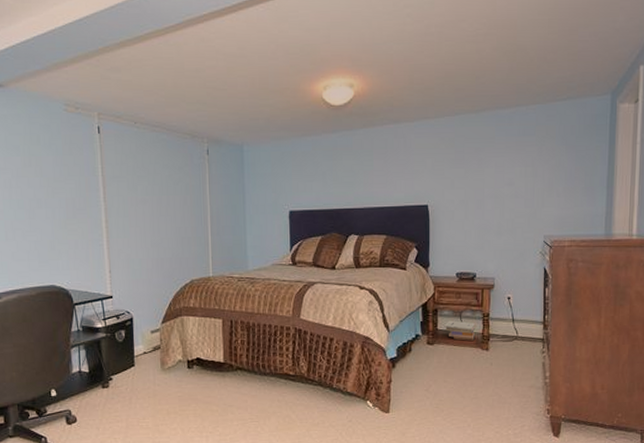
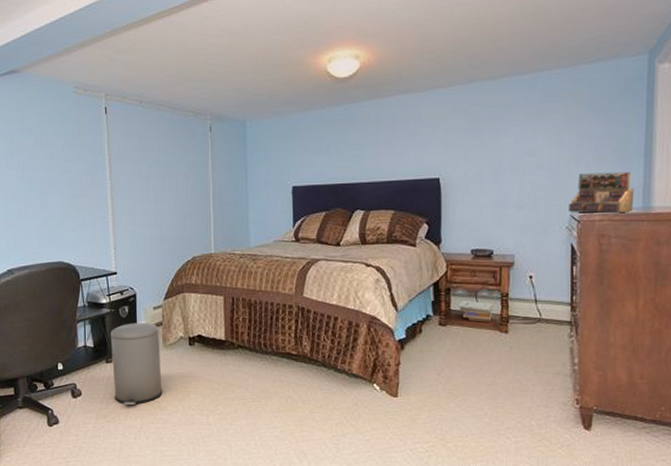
pedal bin: none [107,346,161,430] -> present [111,322,163,406]
jewelry box: none [542,202,598,240] -> present [569,172,635,214]

